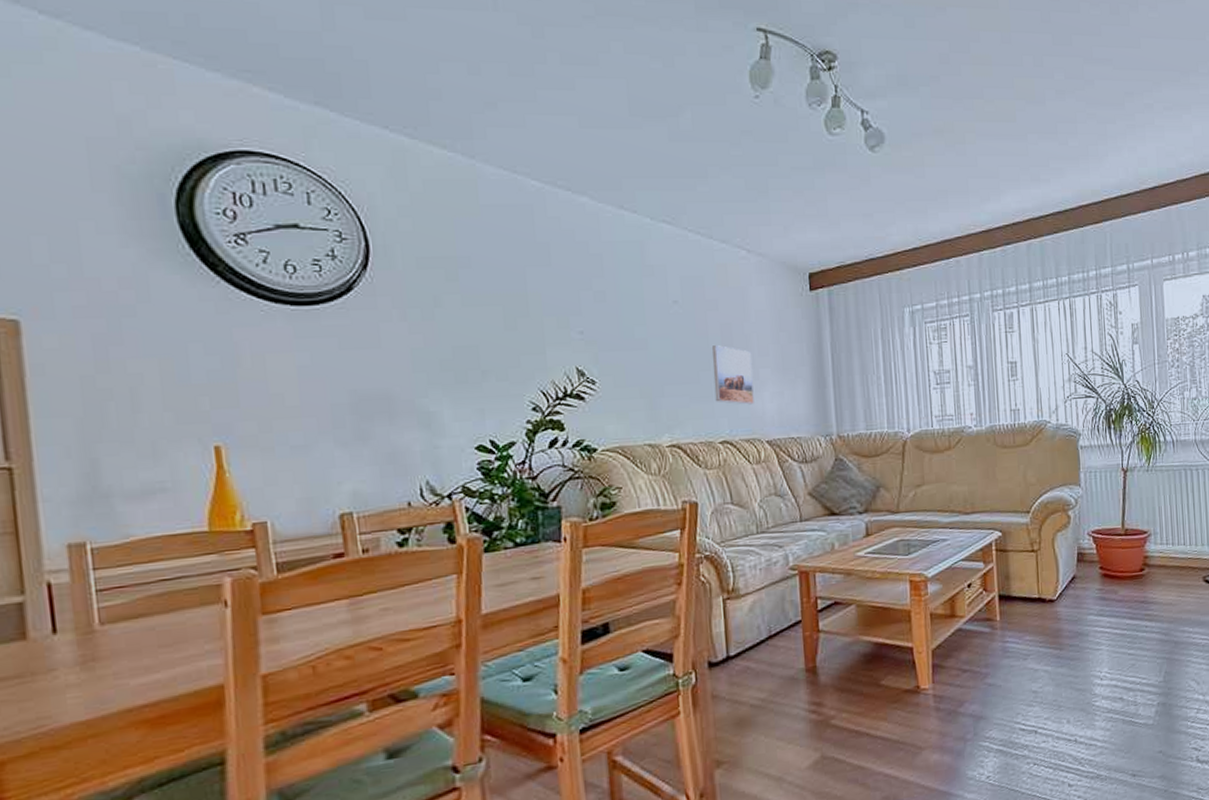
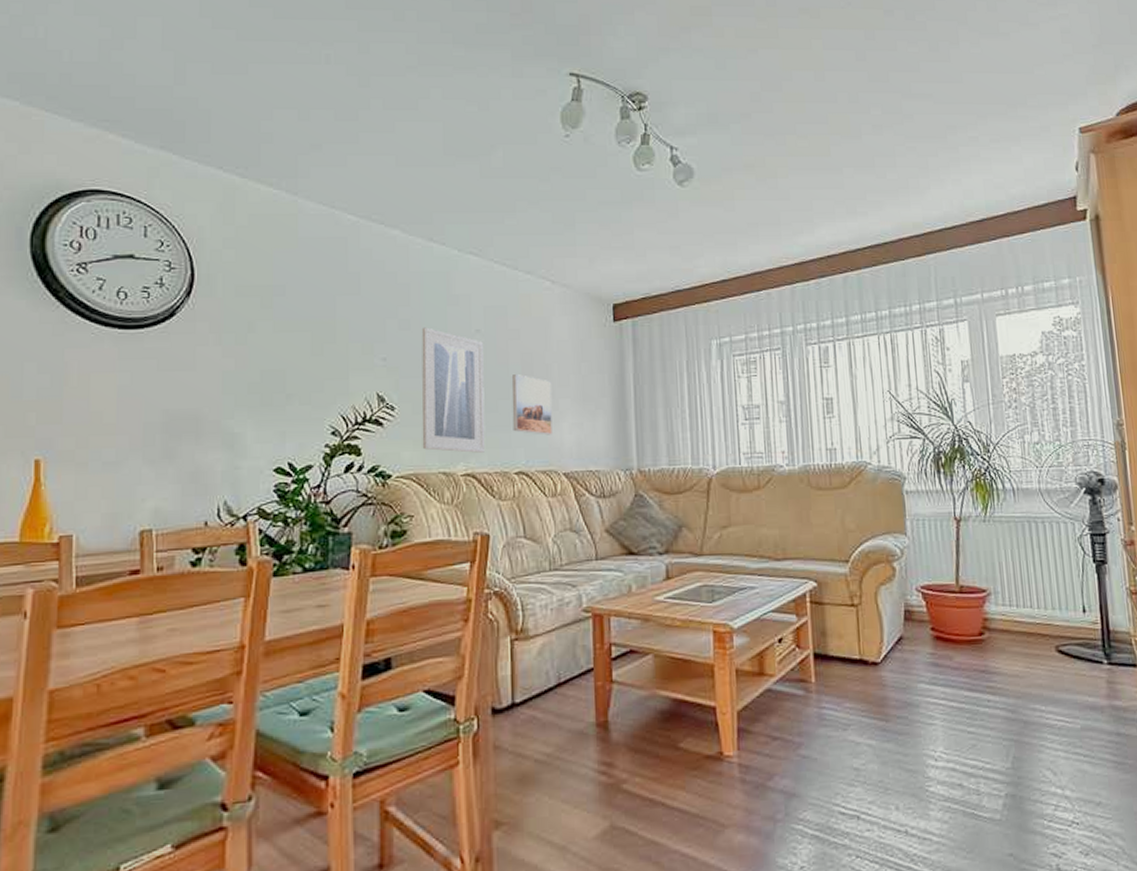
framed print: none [618,299,689,424] -> present [421,327,486,453]

